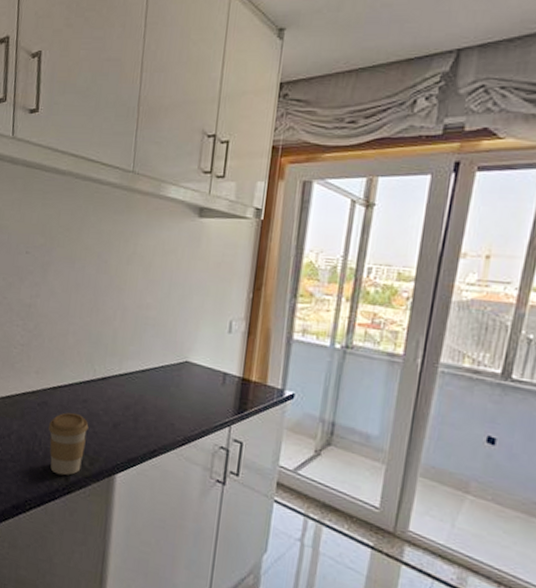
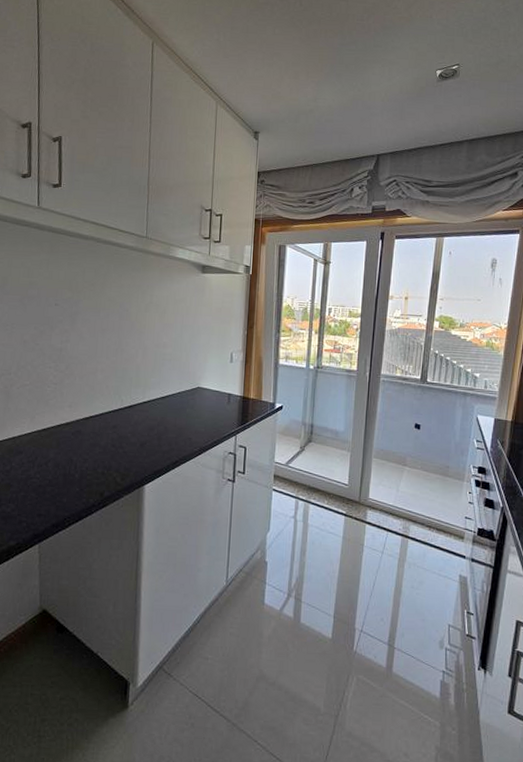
coffee cup: present [48,412,89,476] -> none [83,437,119,492]

